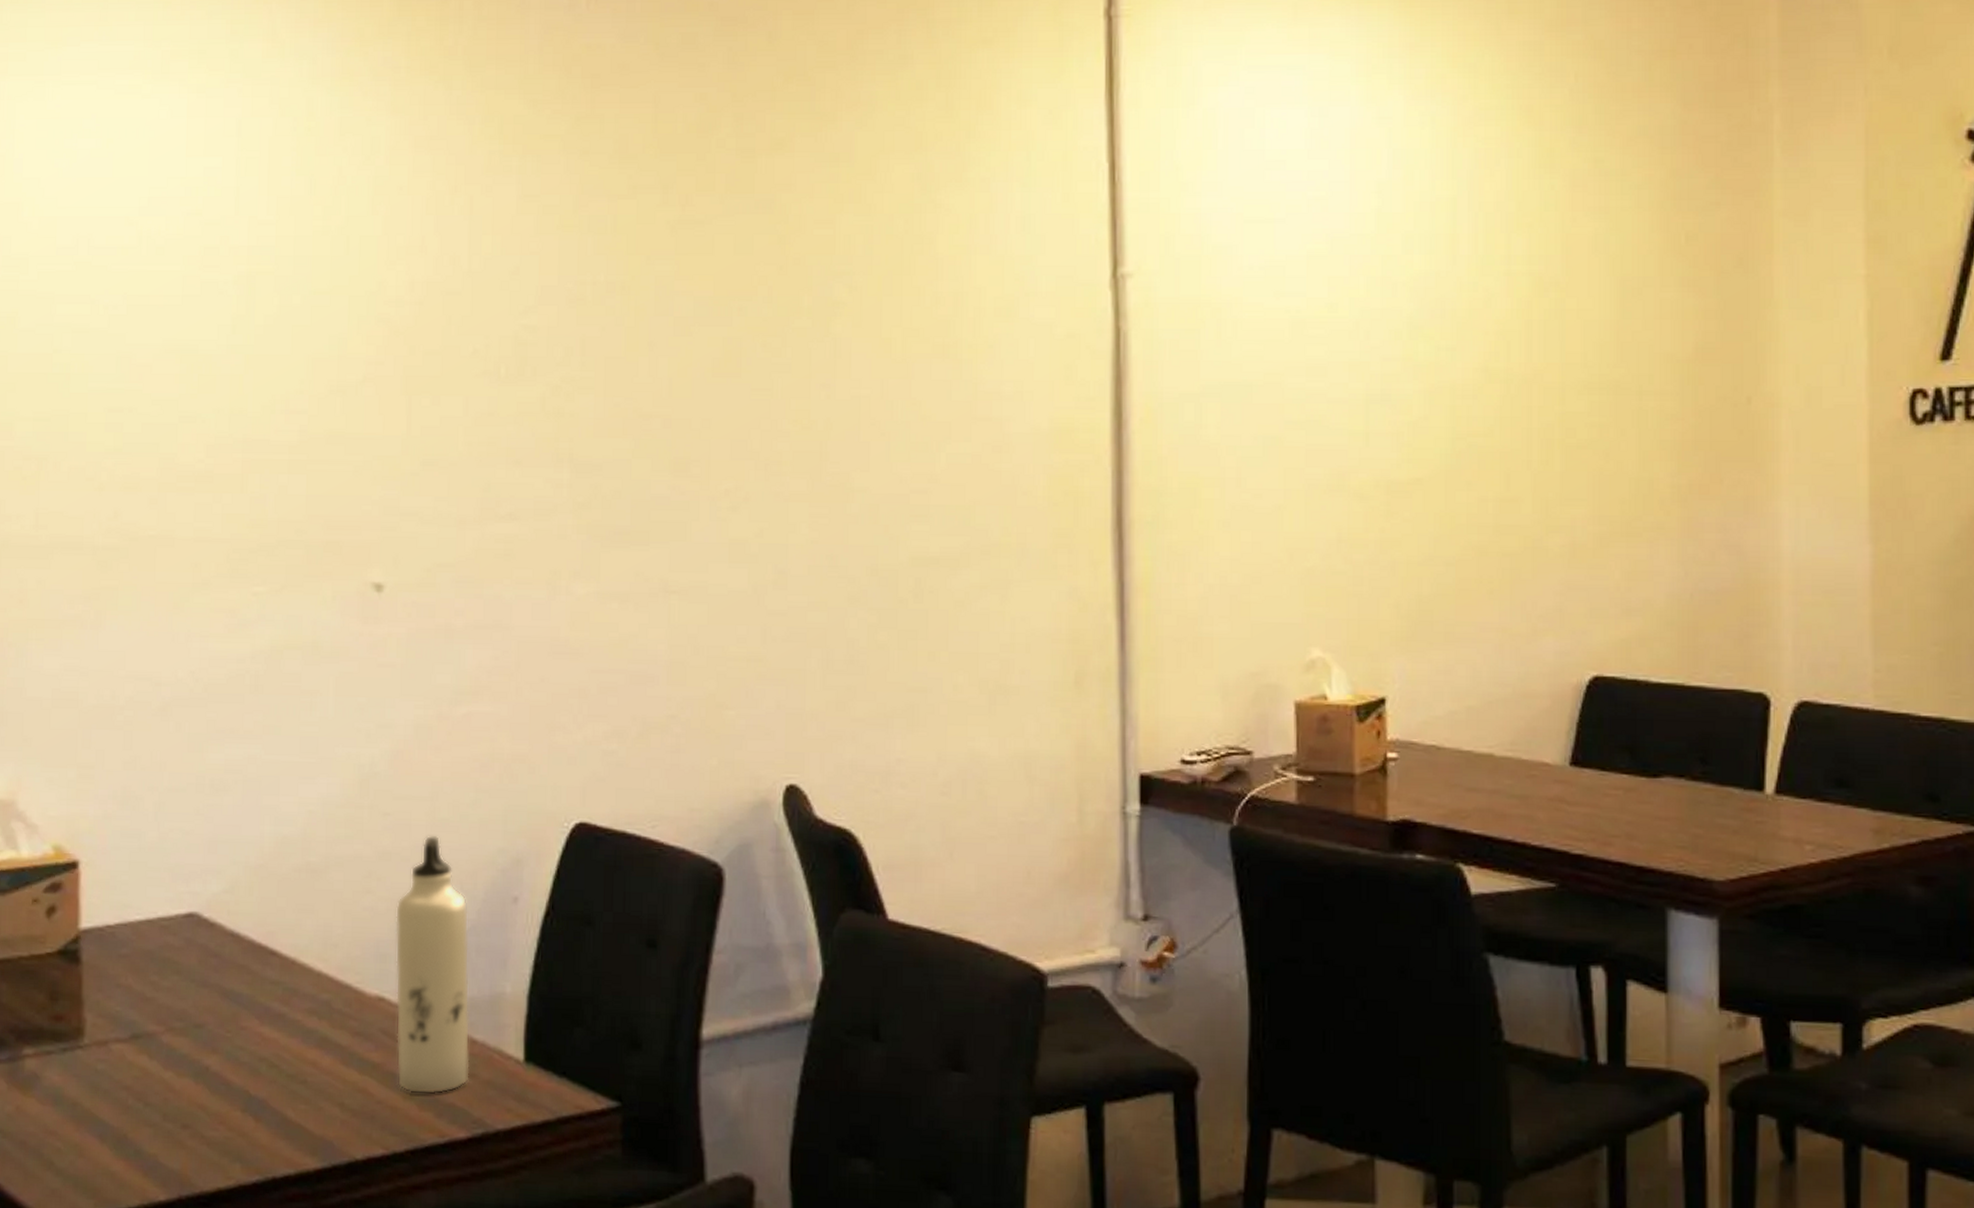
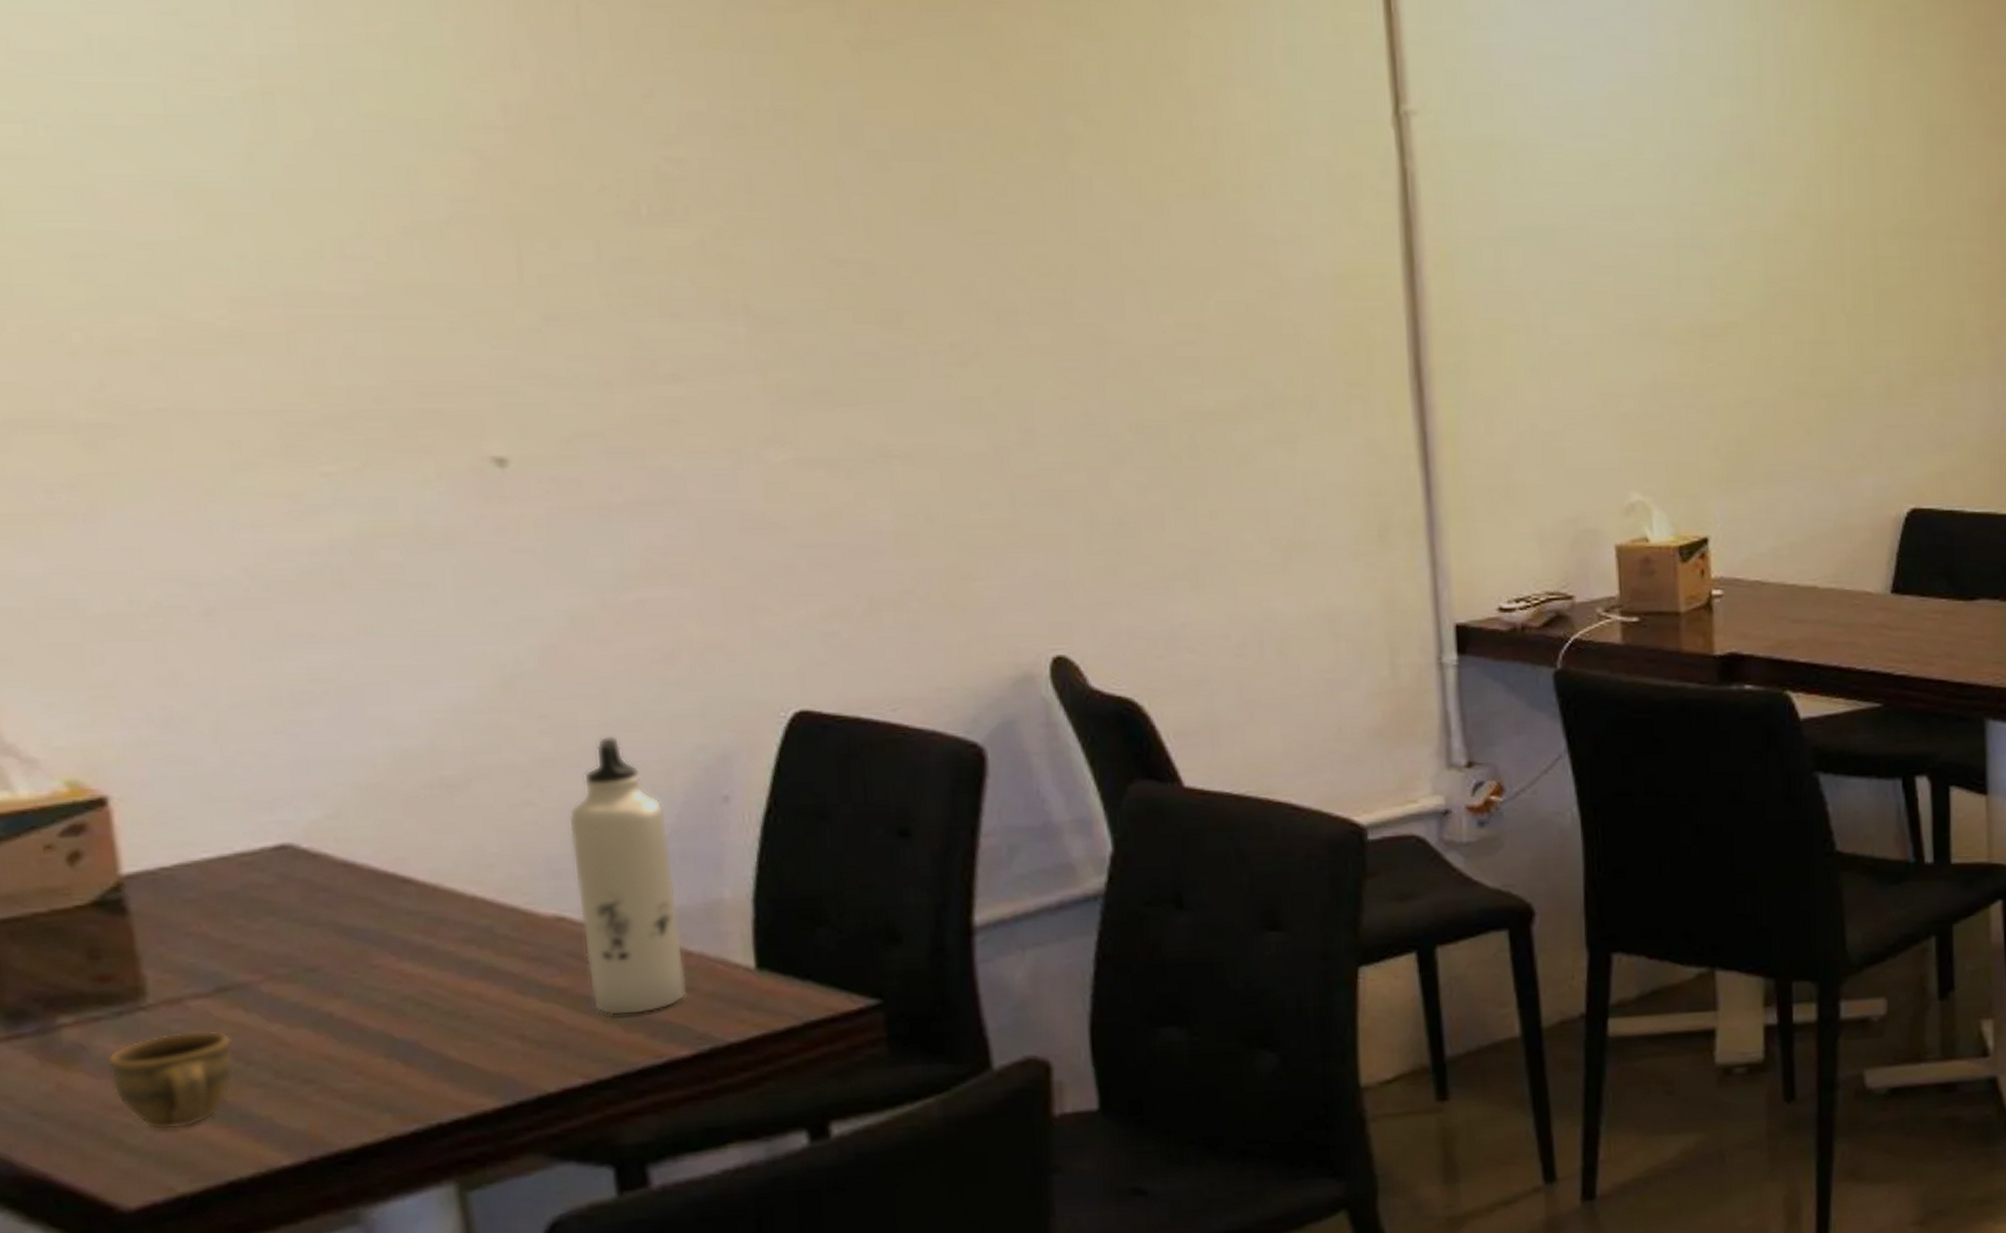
cup: none [51,1070,138,1158] -> present [106,1030,236,1131]

